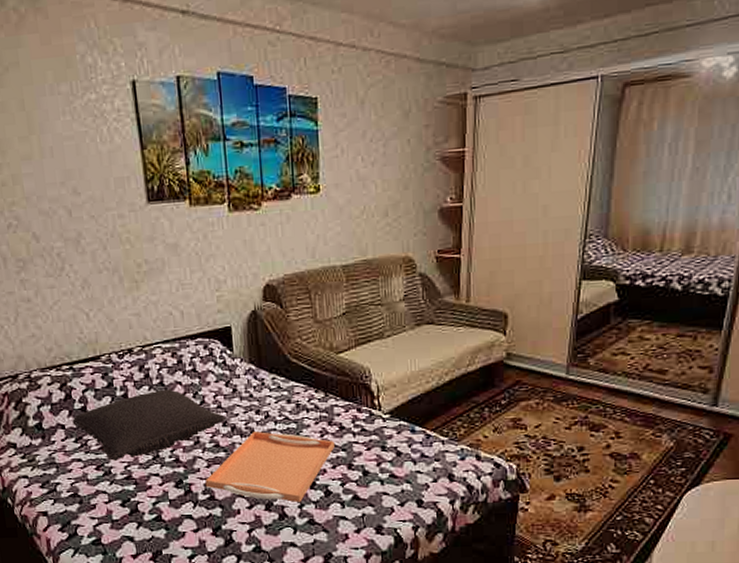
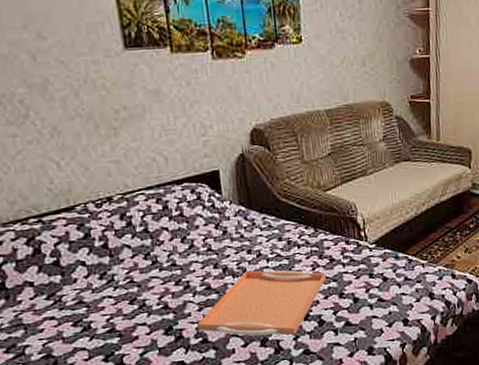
pillow: present [72,389,227,461] -> none [43,235,218,315]

